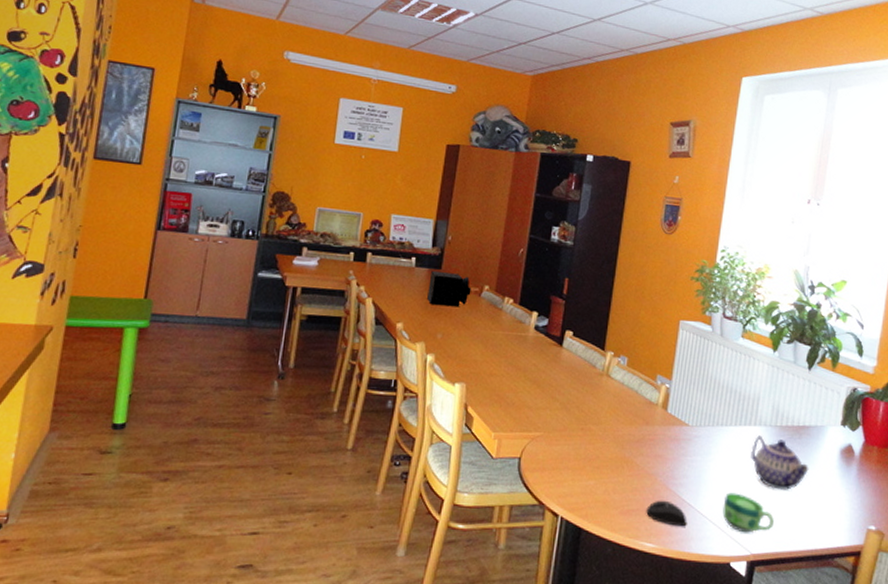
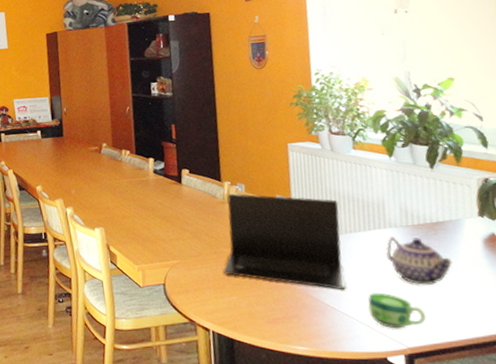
speaker: present [427,270,472,307] -> none [55,138,92,167]
laptop: none [586,365,716,485] -> present [223,193,346,289]
mouse: present [646,500,687,527] -> none [291,306,335,329]

